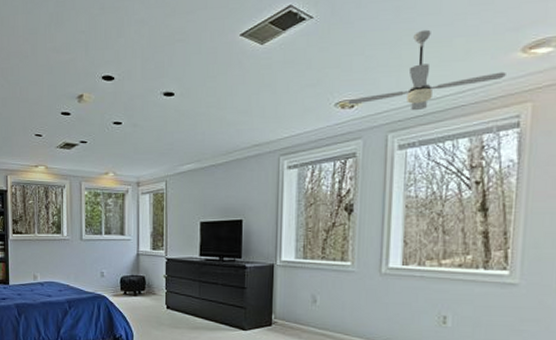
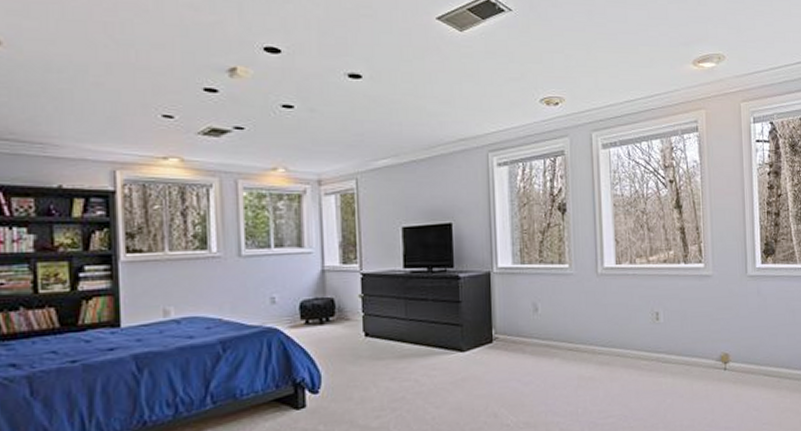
ceiling fan: present [348,29,506,111] -> none [552,35,683,112]

